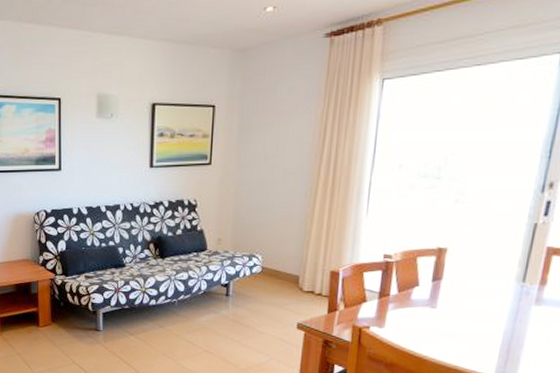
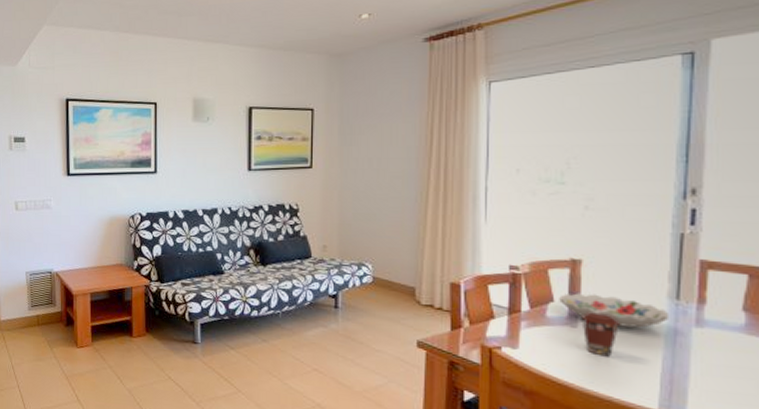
decorative bowl: none [423,278,515,307] -> present [559,293,670,328]
coffee cup: none [440,294,474,333] -> present [581,312,621,357]

